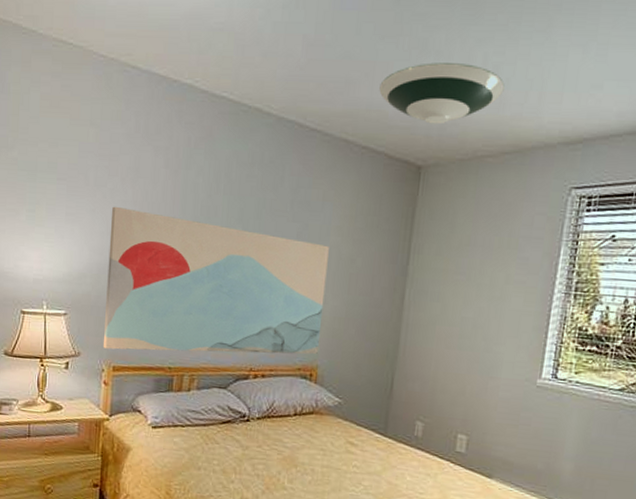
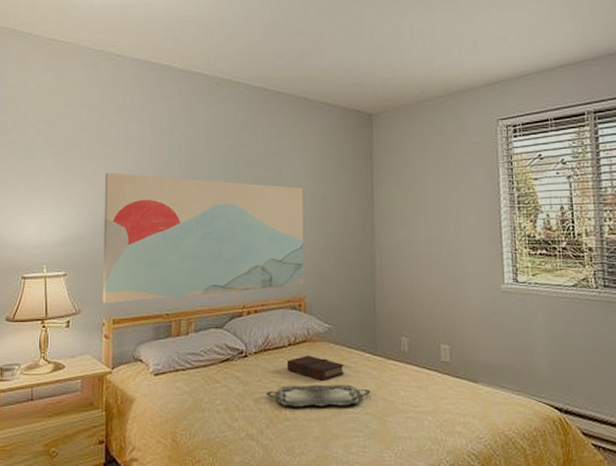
serving tray: none [265,455,375,483] -> present [265,384,371,407]
book: none [289,427,351,455] -> present [286,356,344,381]
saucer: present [379,62,505,125] -> none [328,31,430,80]

